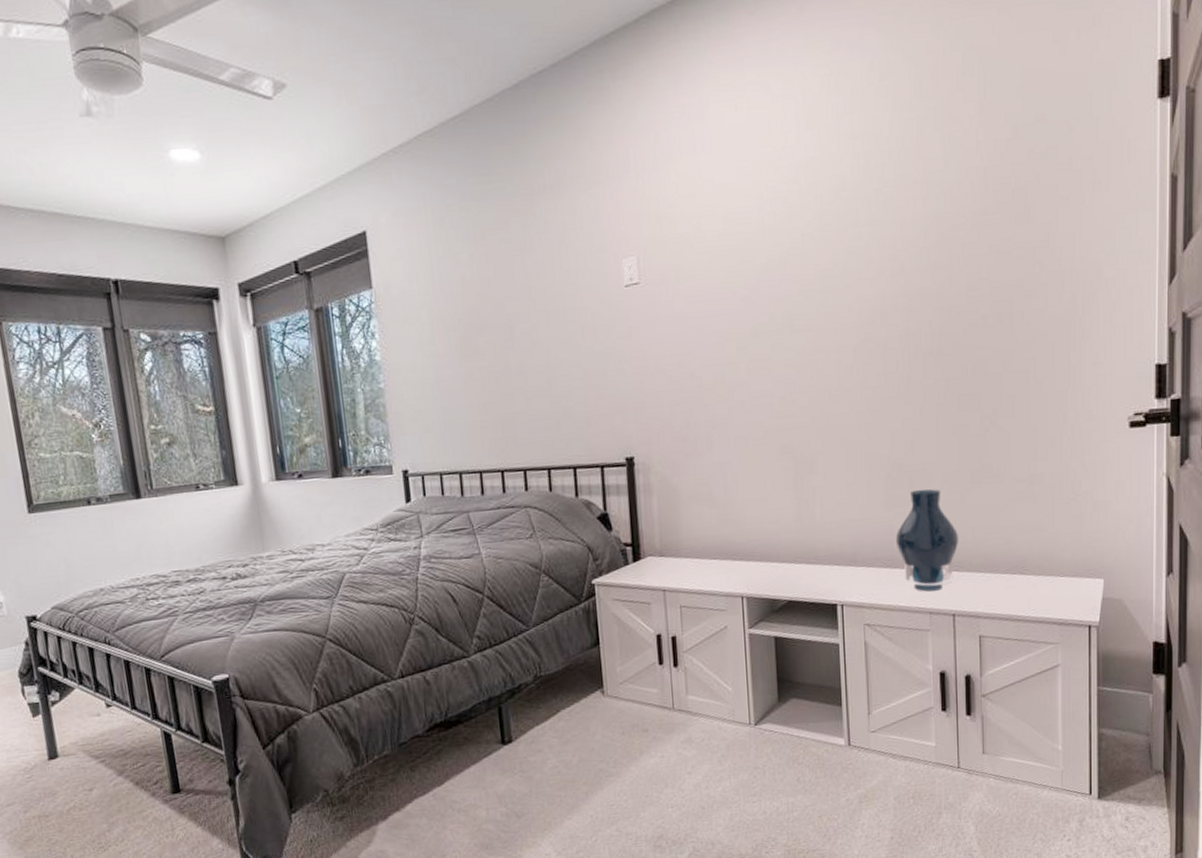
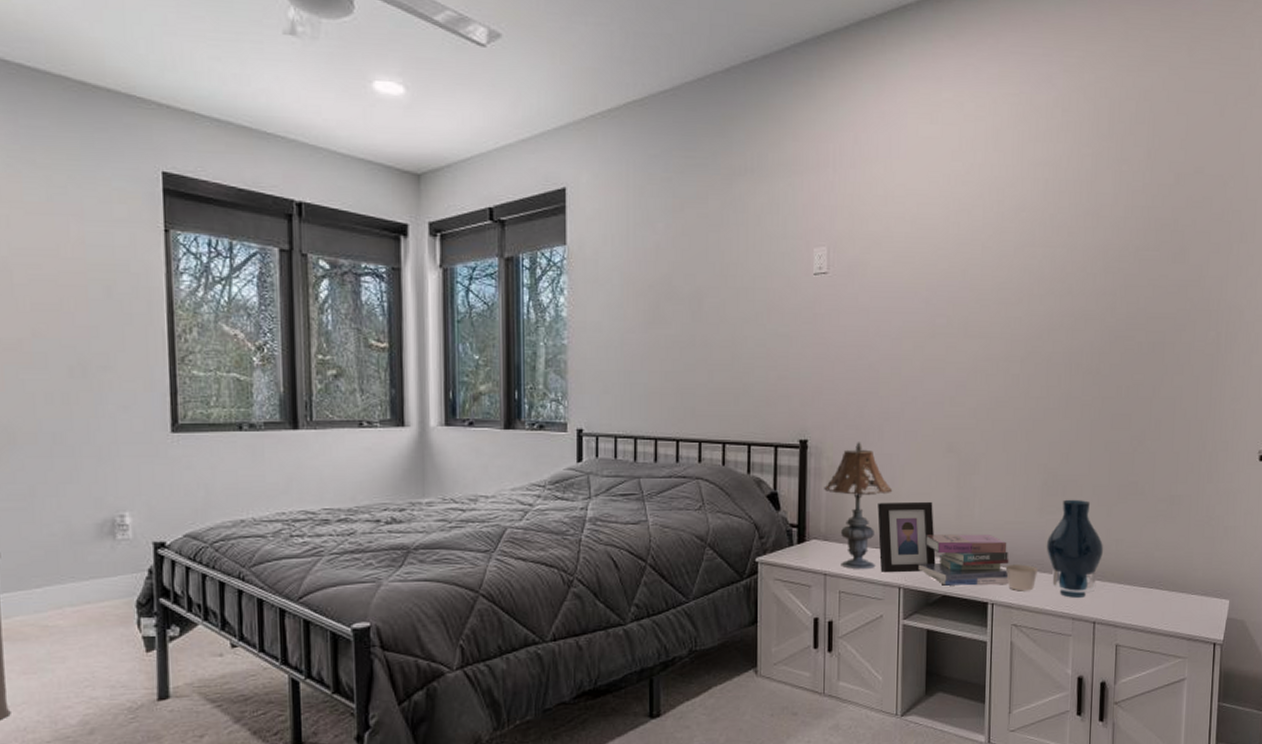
table lamp: none [655,453,727,583] -> present [824,442,893,570]
picture frame: none [712,506,778,584] -> present [877,501,936,574]
books: none [760,534,858,591] -> present [918,534,1009,586]
candle: none [853,561,889,590] -> present [1005,564,1039,591]

